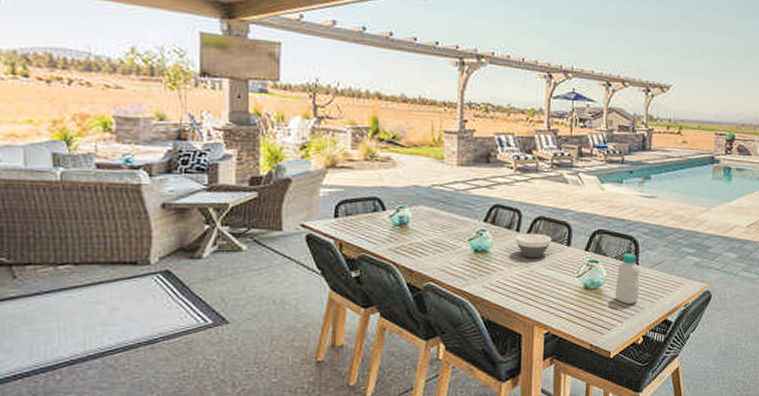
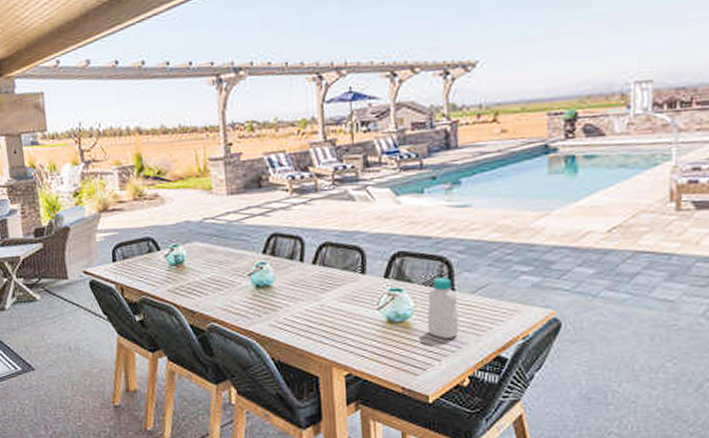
bowl: present [515,233,552,257] -> none [299,261,342,290]

